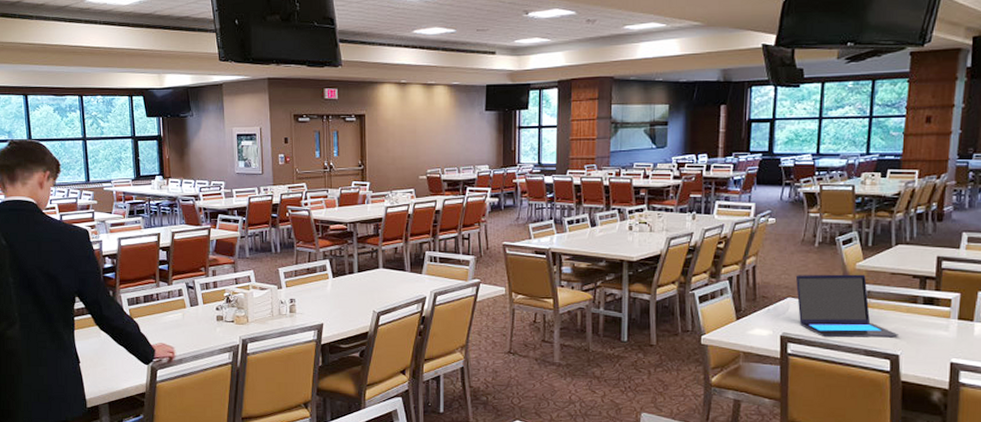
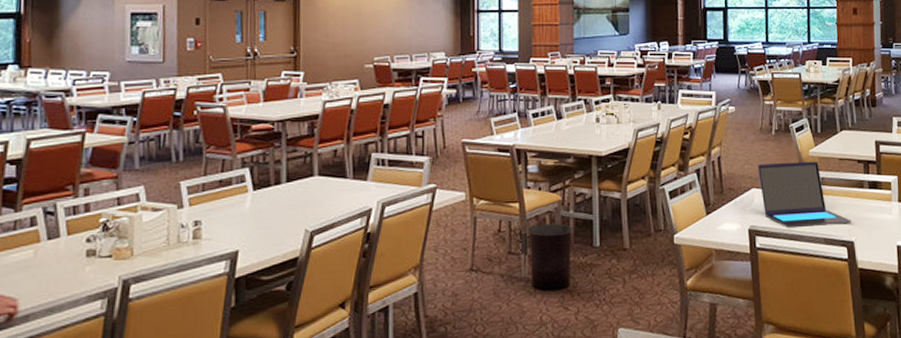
waste bin: none [561,318,603,376] -> present [528,223,573,291]

